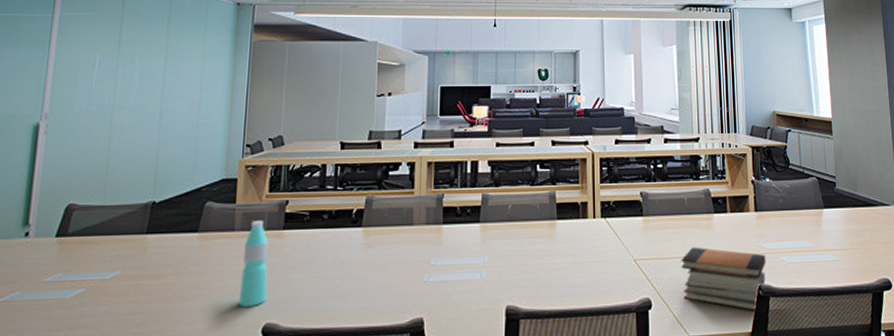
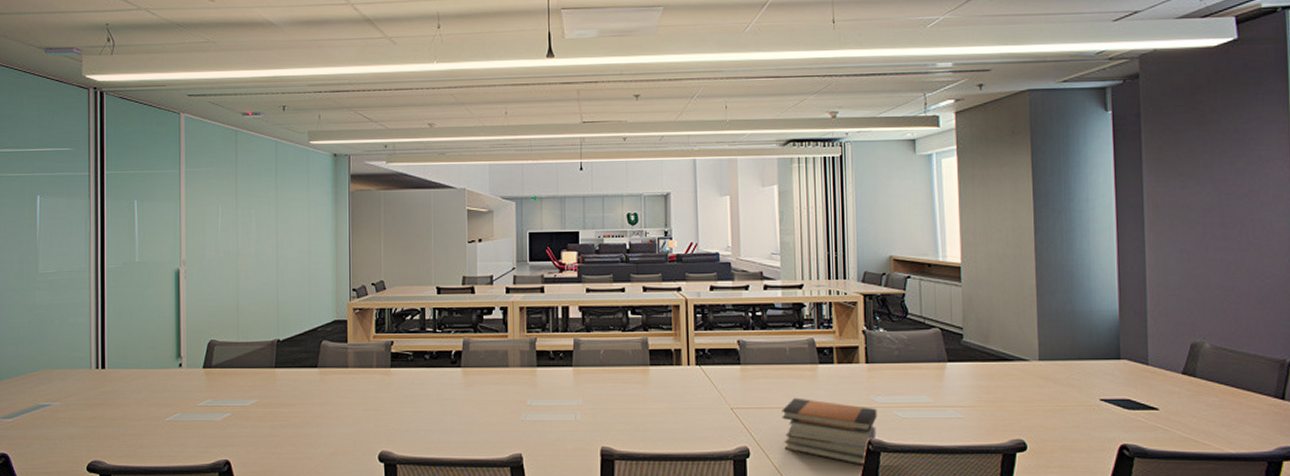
water bottle: present [238,219,268,307] -> none [356,358,381,435]

